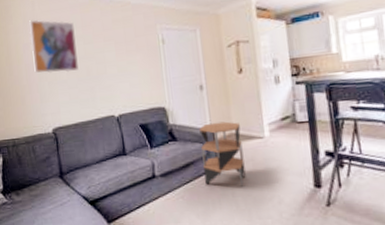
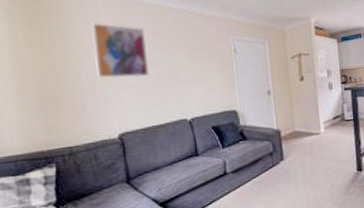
side table: present [199,121,246,187] -> none [267,121,306,177]

